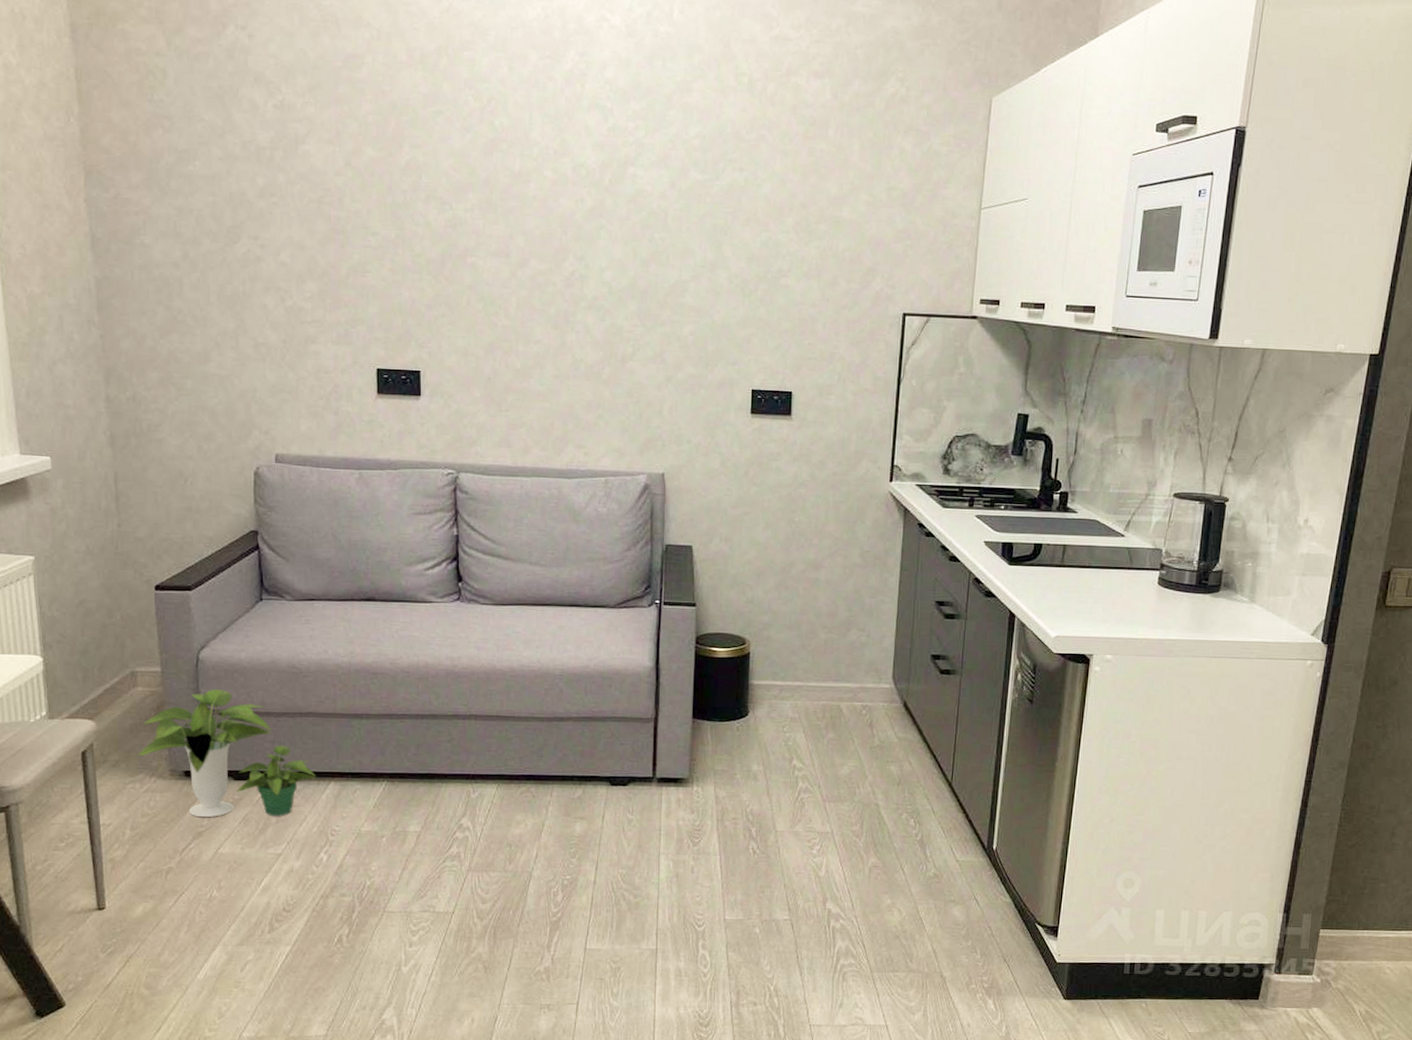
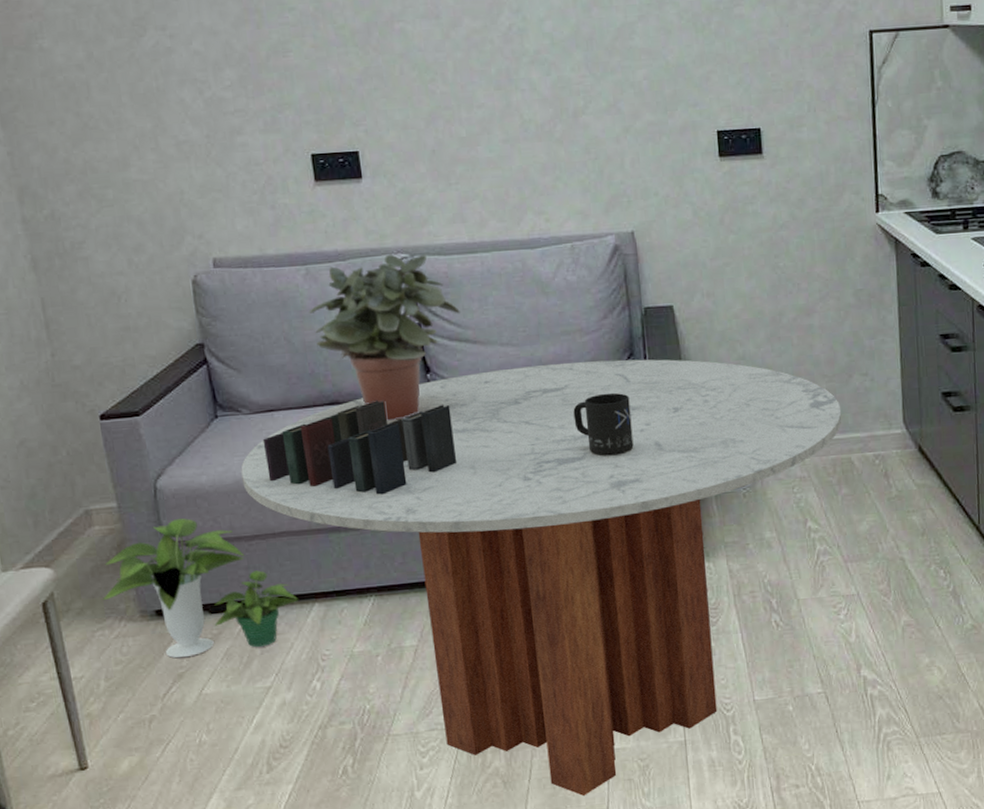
coffee table: none [278,586,837,989] -> present [240,359,842,796]
book: none [301,601,477,689] -> present [262,399,458,495]
potted plant: none [357,468,496,622] -> present [309,254,460,421]
mug: none [589,619,642,678] -> present [573,392,634,456]

